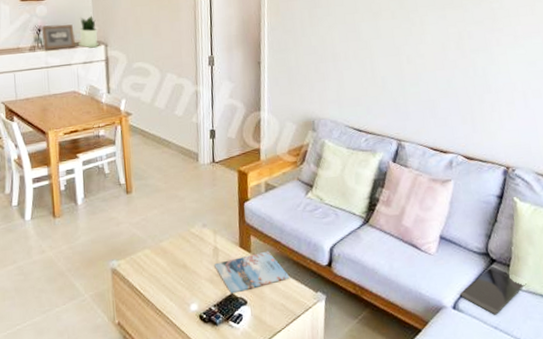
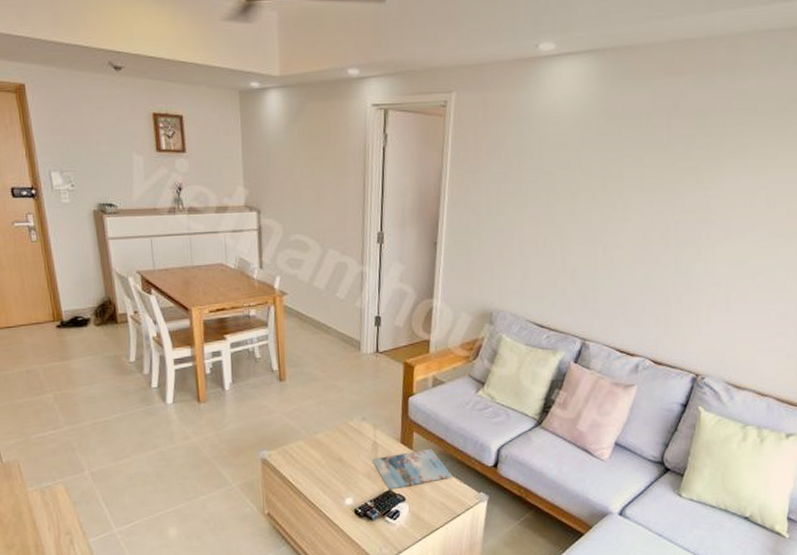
picture frame: present [41,24,76,50] -> none [182,183,223,214]
planter: present [77,16,99,48] -> none [225,175,250,214]
tablet: present [460,267,527,315] -> none [629,476,698,523]

